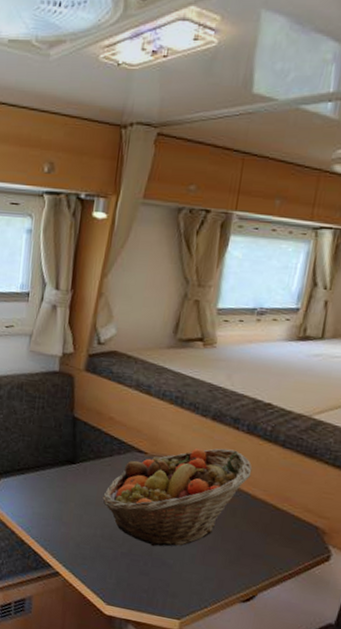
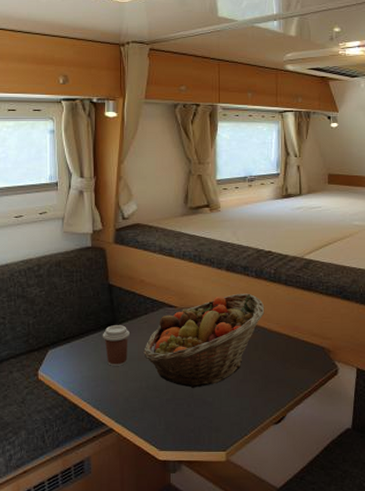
coffee cup: none [59,462,90,509] -> present [102,325,130,366]

